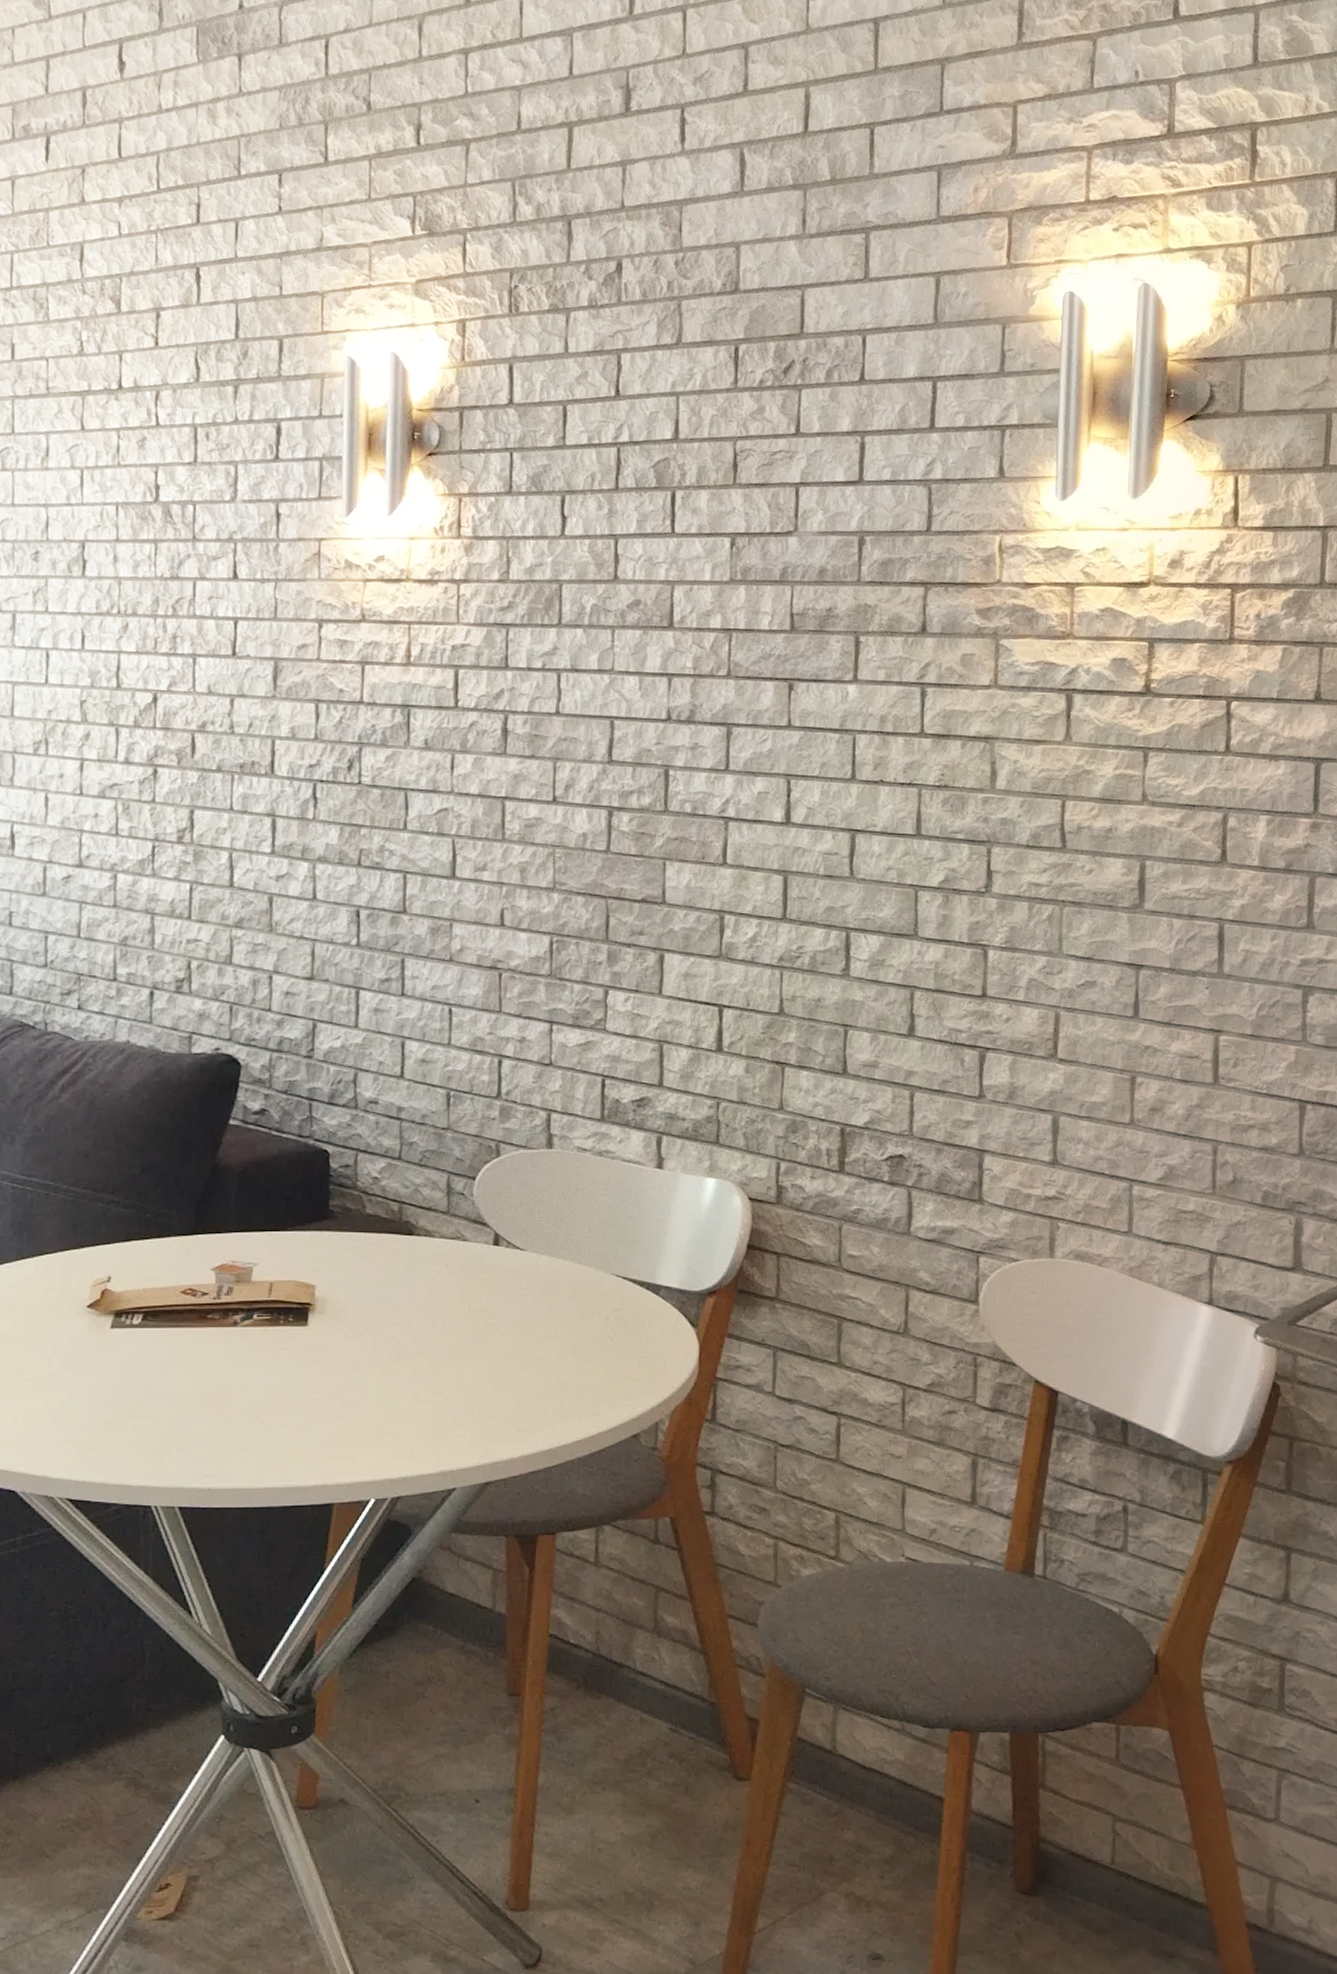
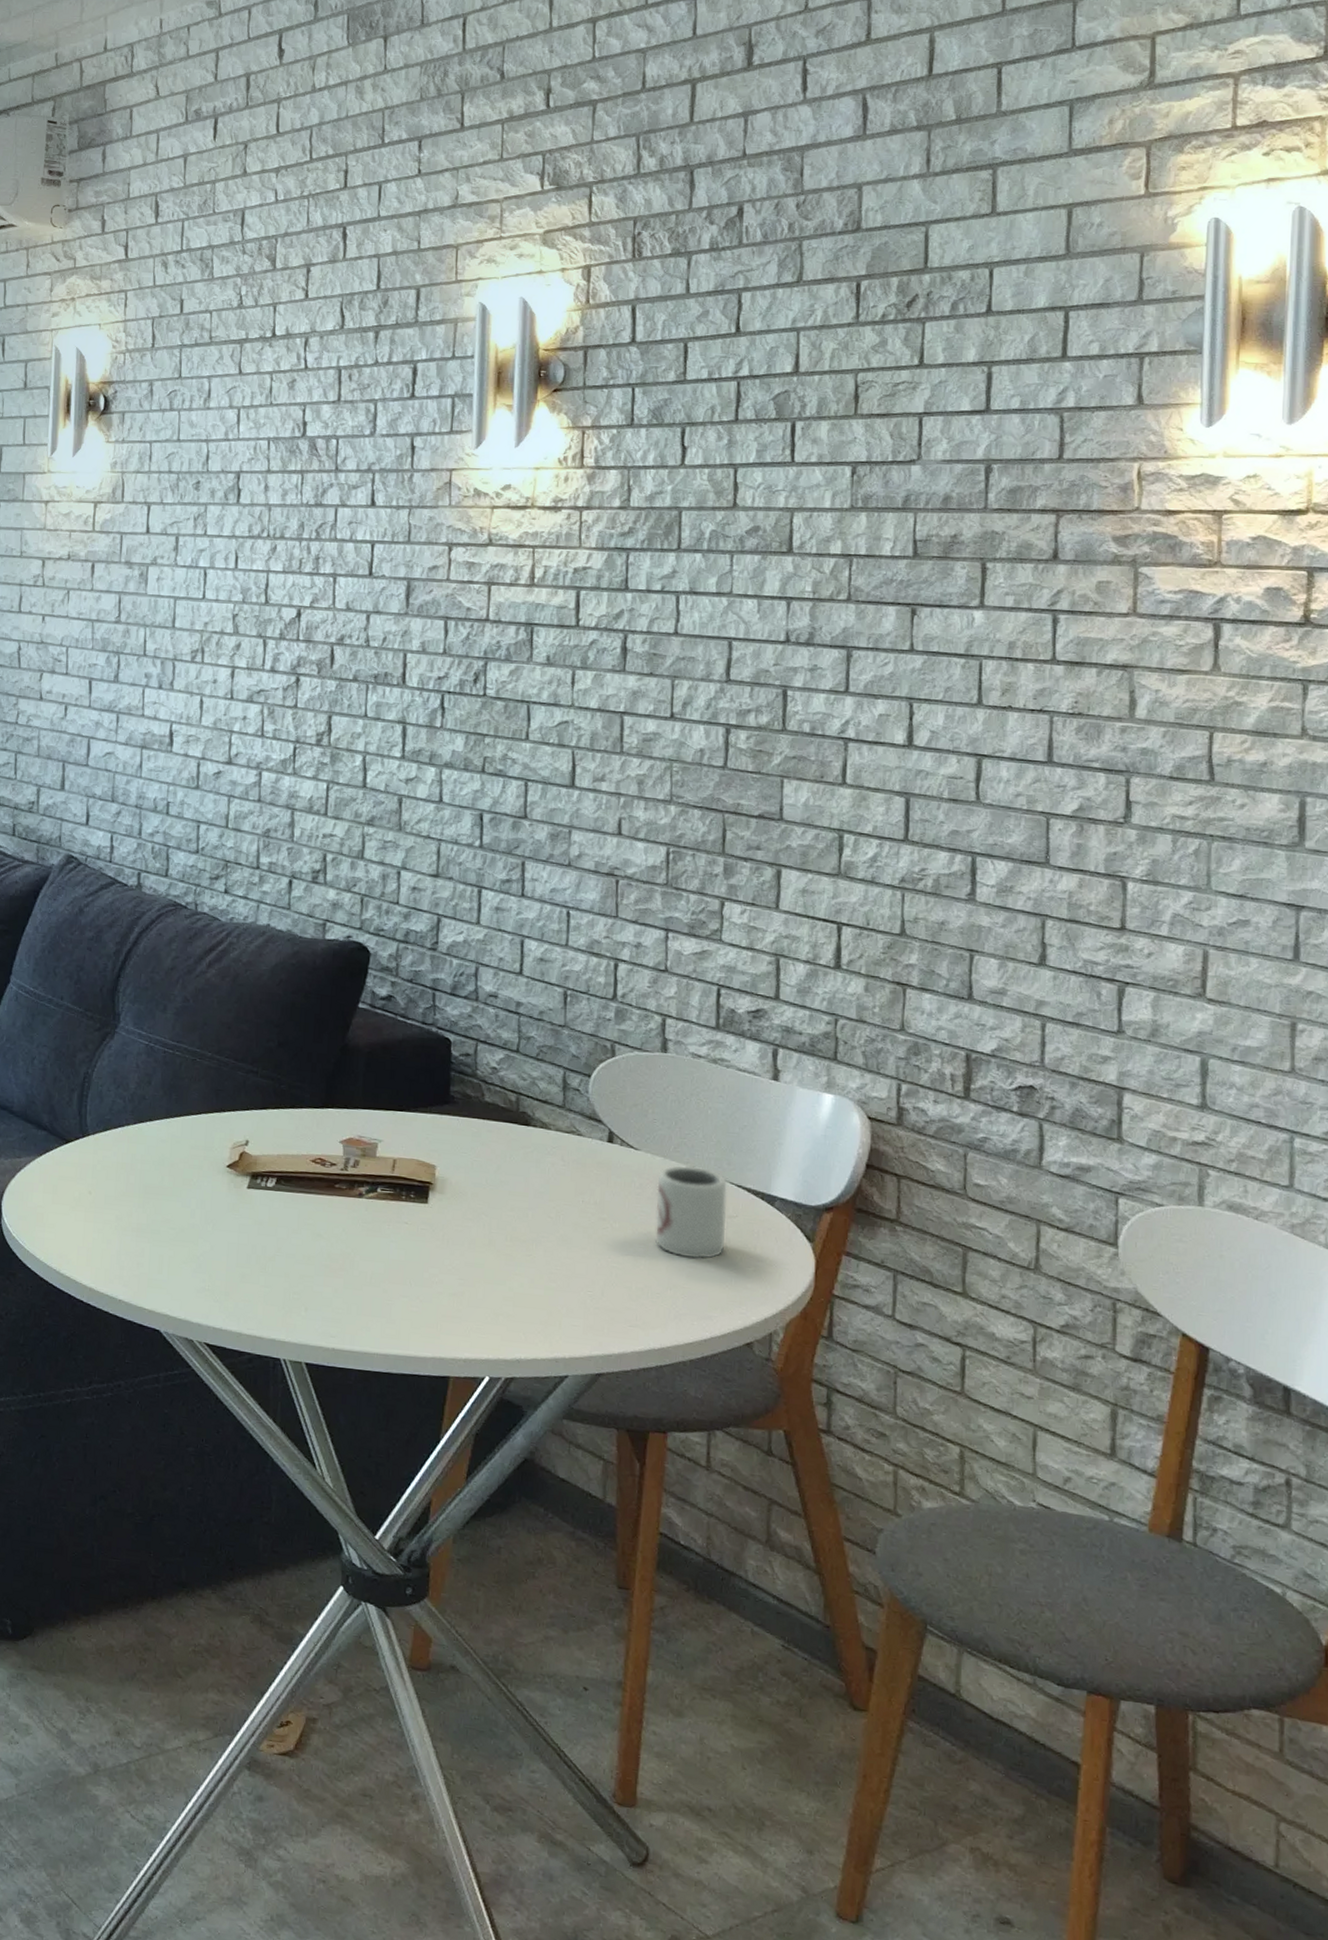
cup: none [543,1262,613,1356] -> present [655,1165,727,1259]

